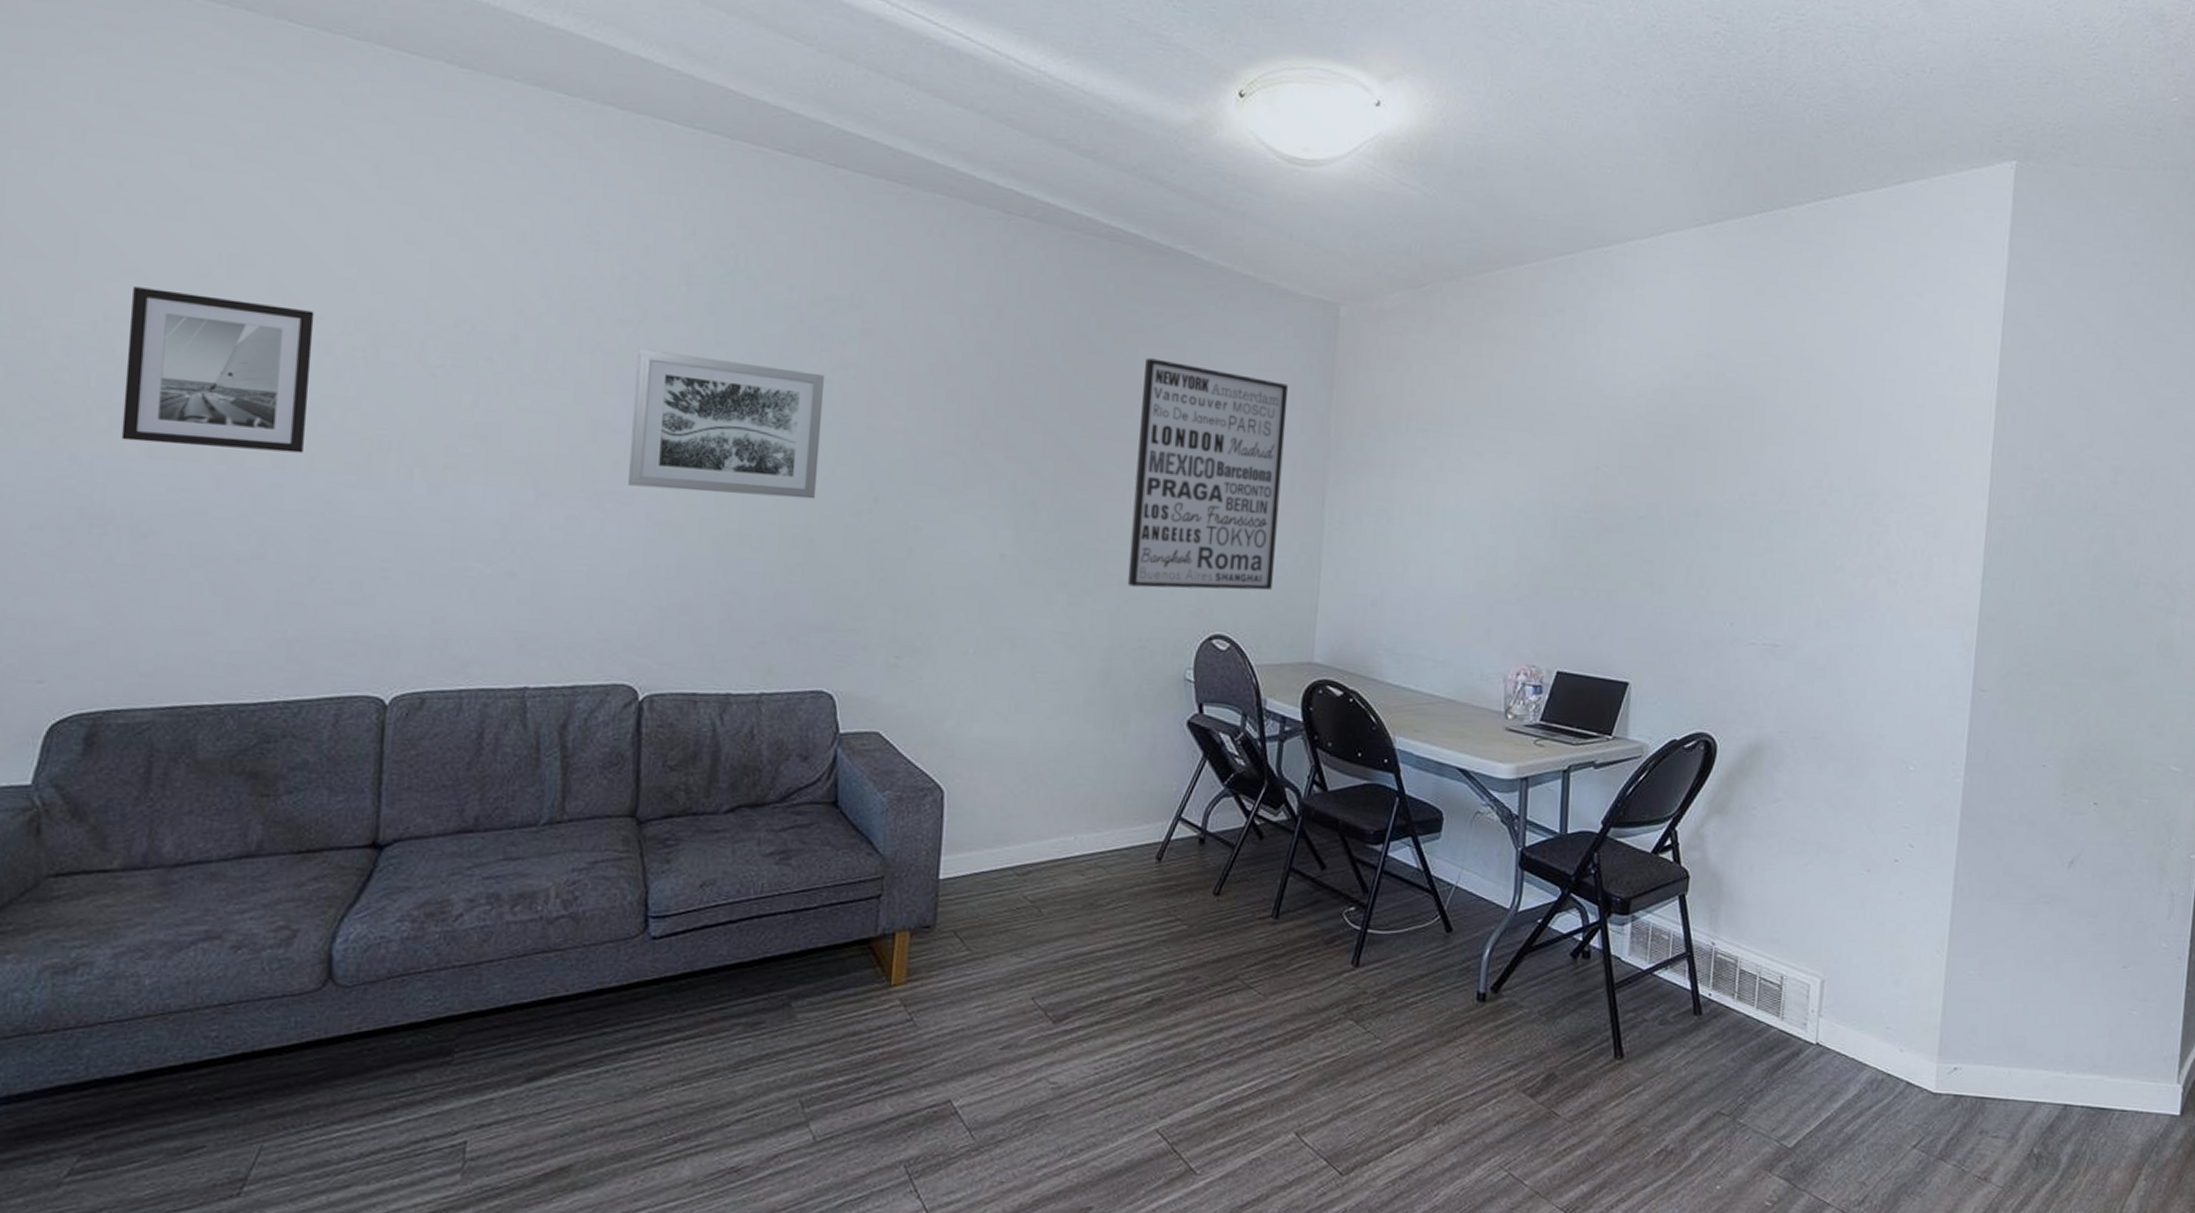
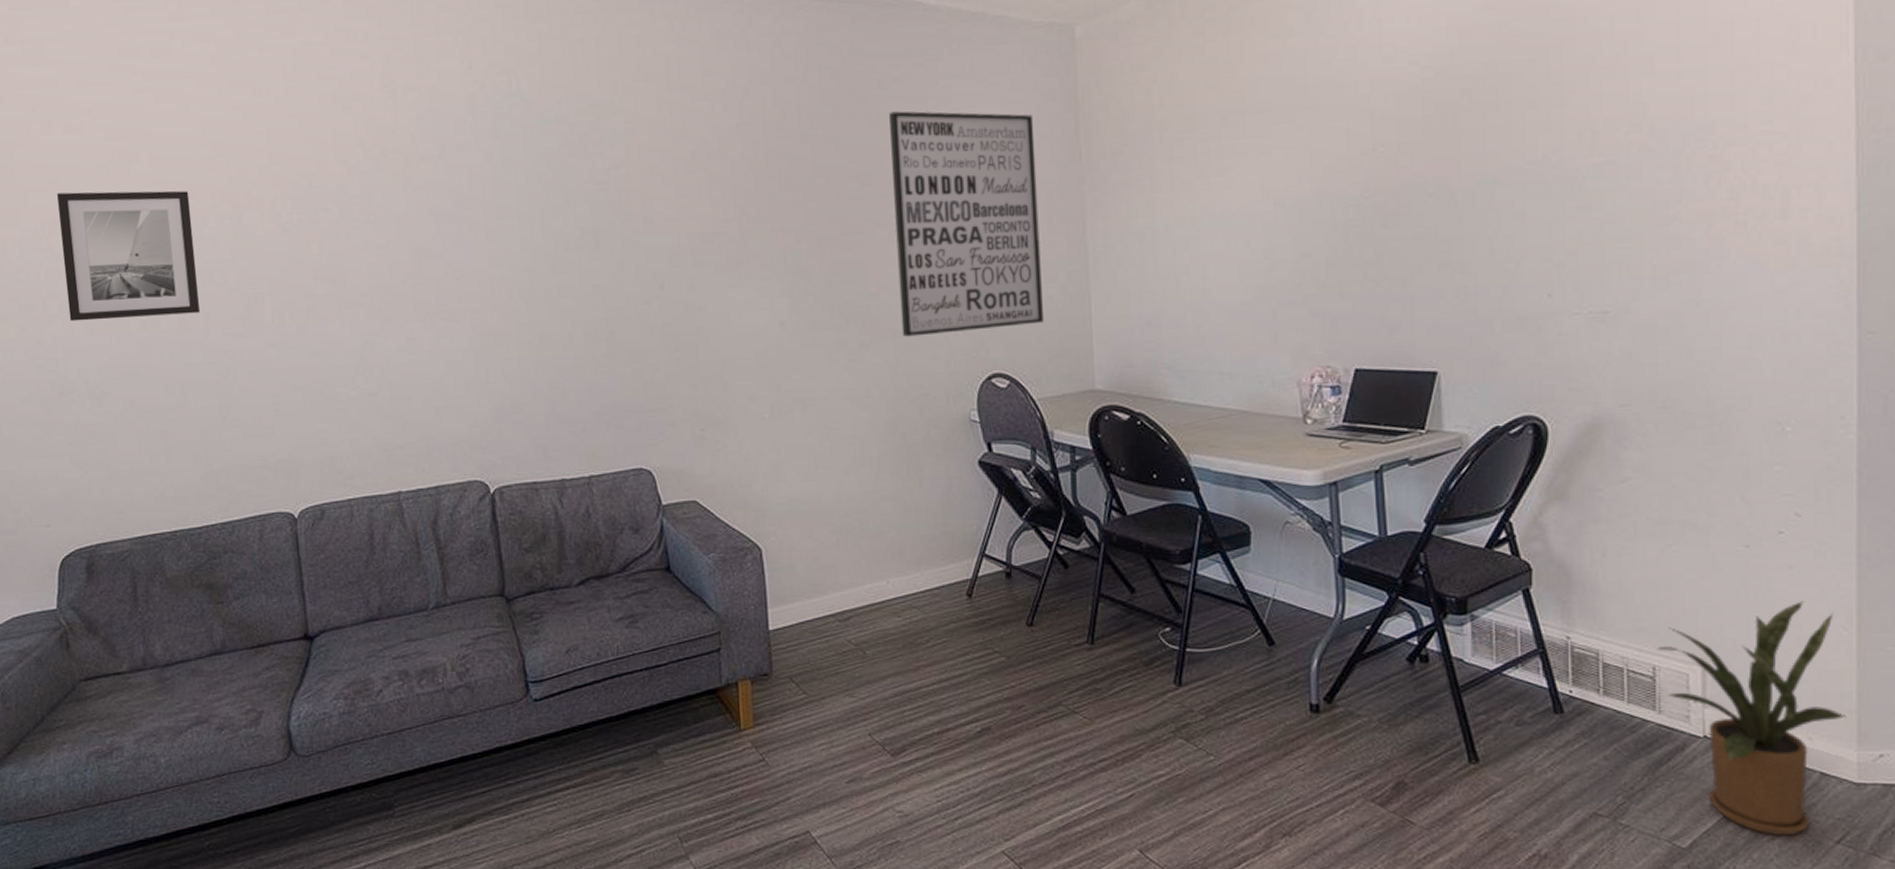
wall art: present [628,348,825,499] -> none [442,177,610,304]
house plant: none [1786,924,1932,1140] -> present [1657,601,1847,836]

